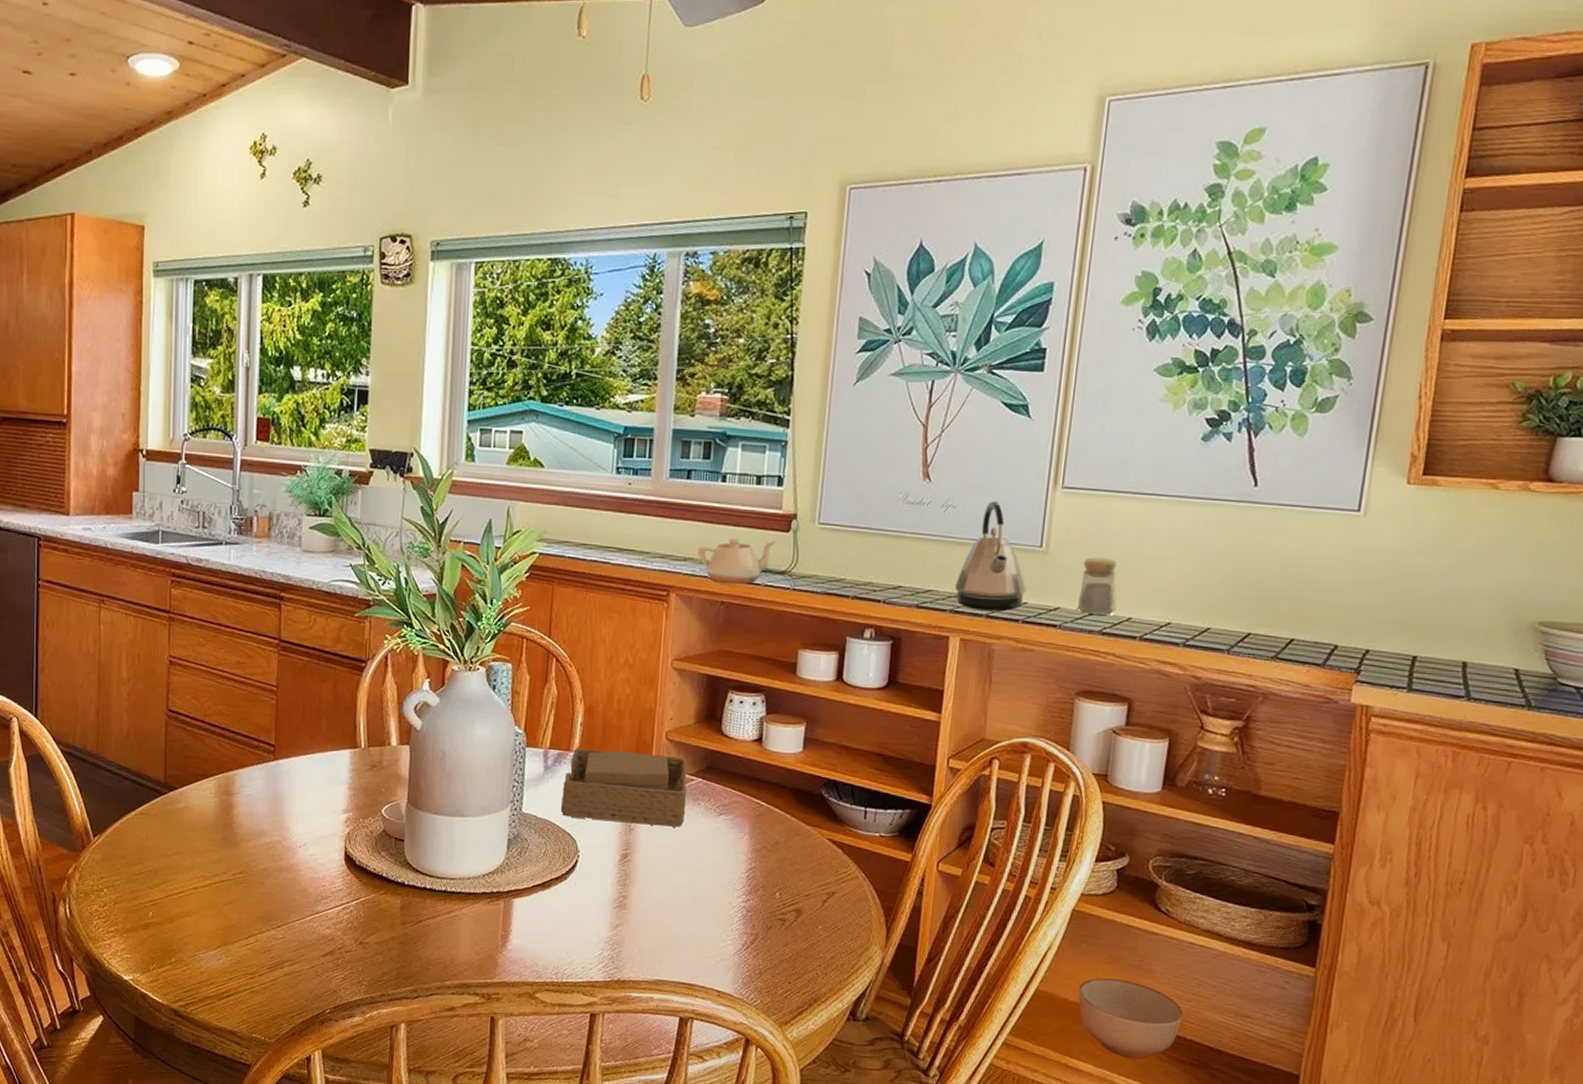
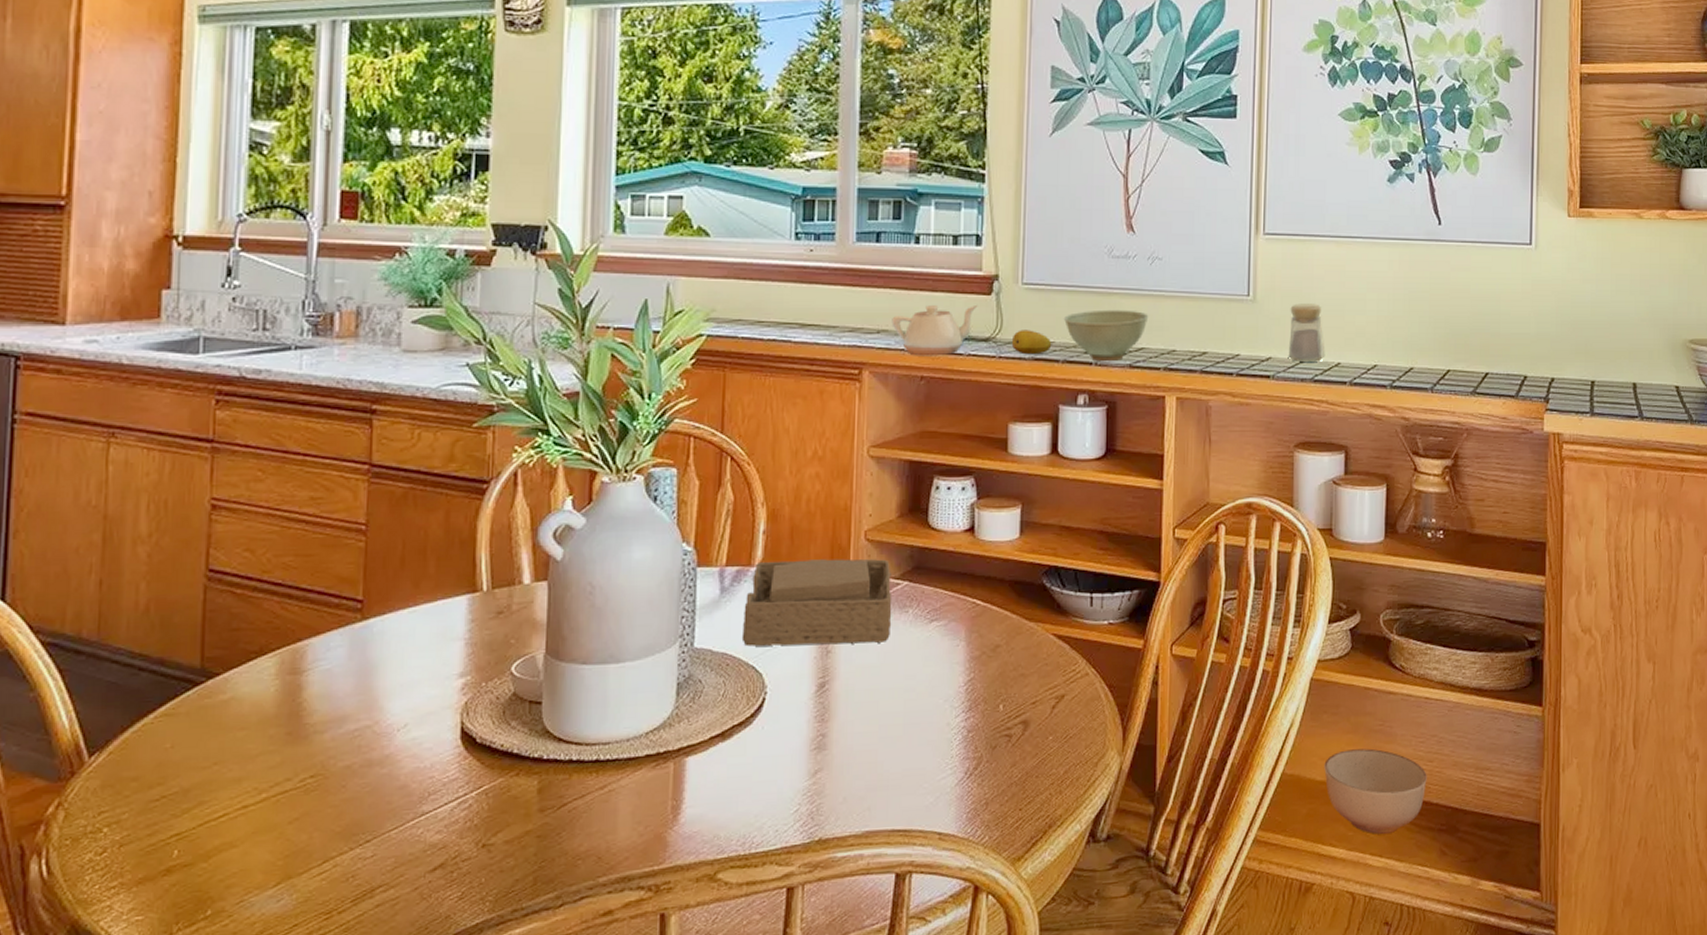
fruit: none [805,566,844,590] -> present [1011,330,1052,355]
bowl: none [856,552,939,601] -> present [1064,309,1149,362]
kettle: present [954,501,1026,612] -> none [1167,251,1238,366]

